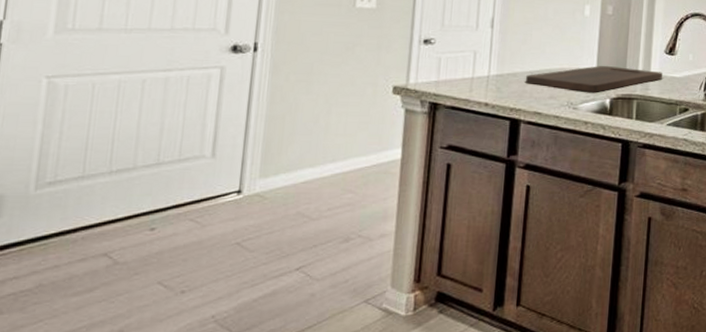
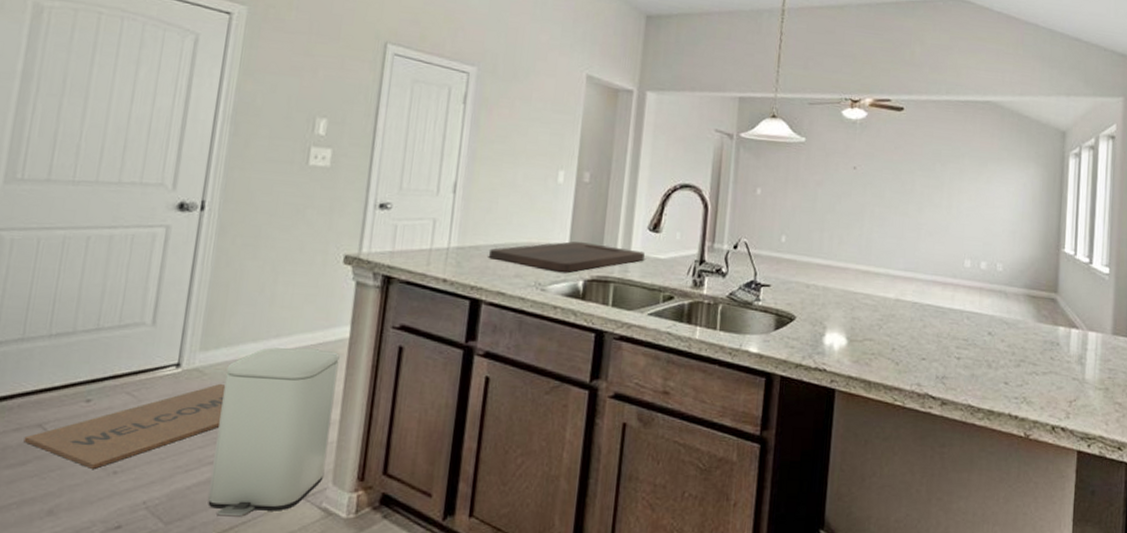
doormat: none [90,206,287,290] -> present [23,383,226,469]
pedal bin: none [274,170,393,323] -> present [207,347,340,517]

